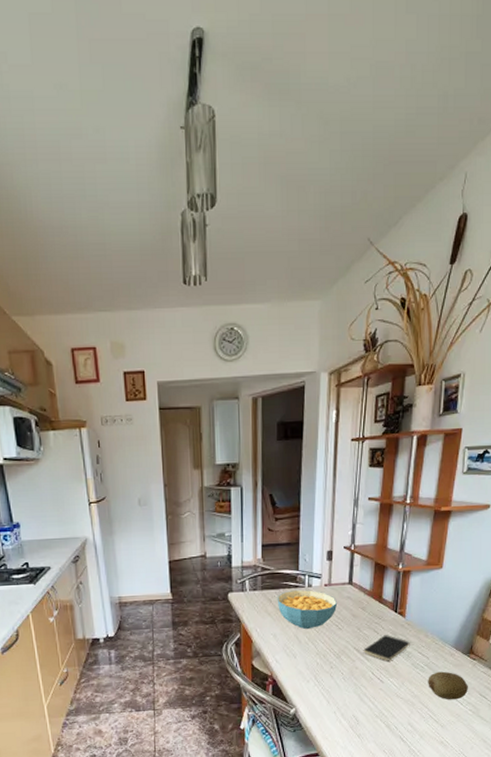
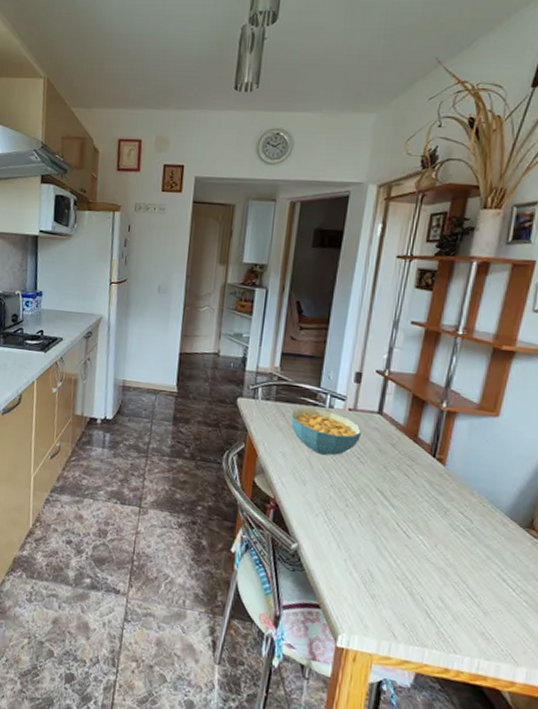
smartphone: present [363,635,410,660] -> none [388,481,449,513]
fruit: present [428,671,469,700] -> none [469,541,526,583]

